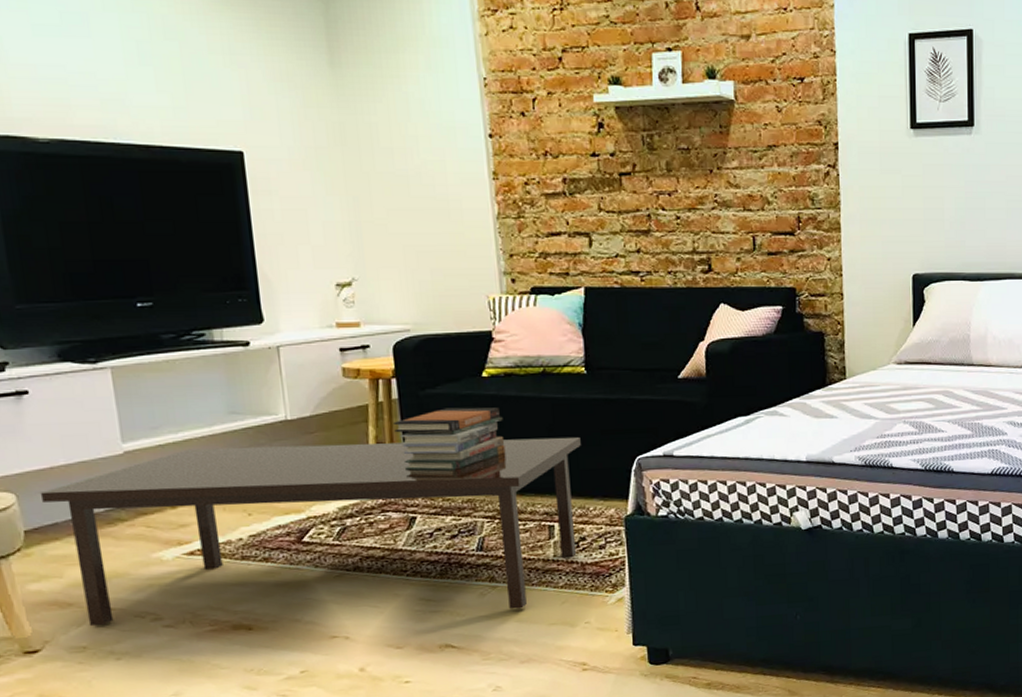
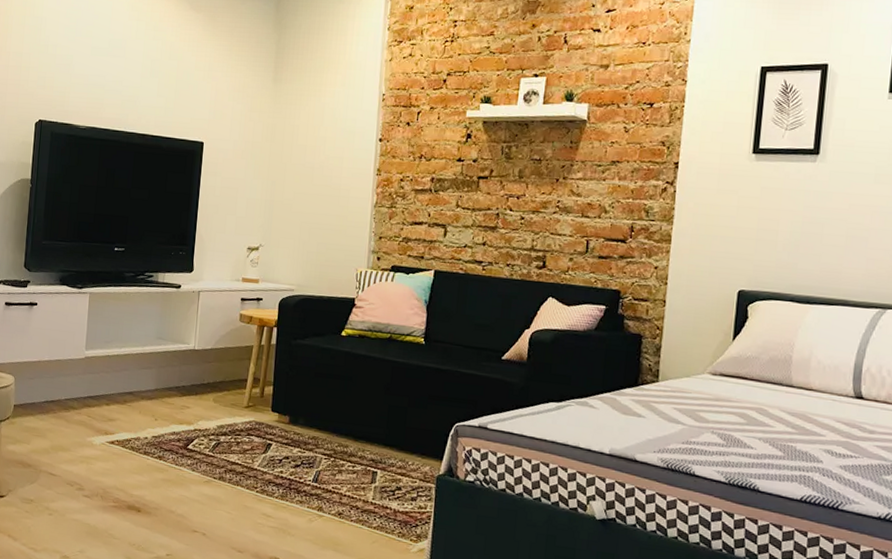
coffee table: present [40,437,581,627] -> none [29,361,411,540]
book stack: present [393,407,506,471] -> none [268,357,352,410]

